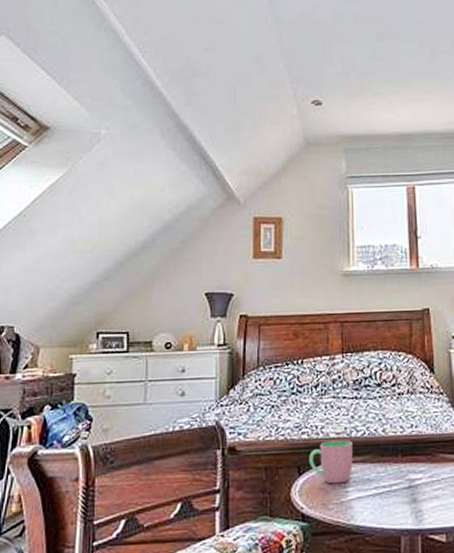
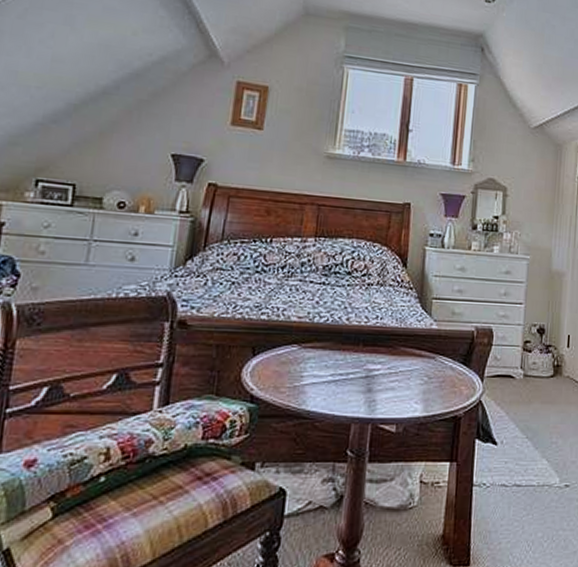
cup: present [309,440,353,484] -> none [265,324,314,368]

